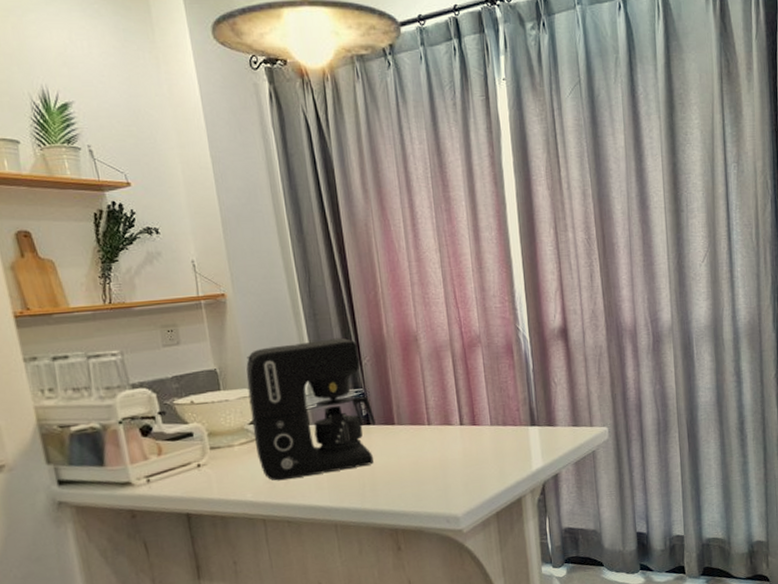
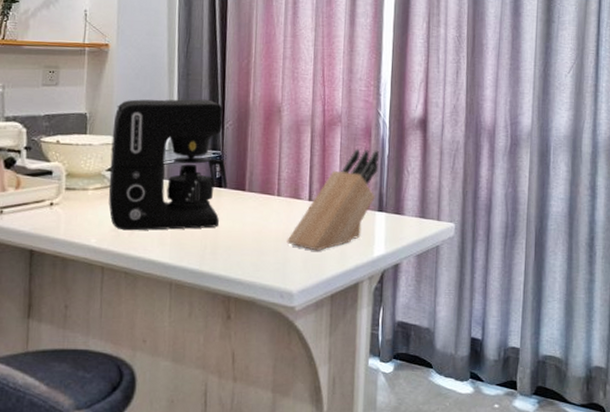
knife block: none [444,366,526,473] -> present [287,149,380,251]

